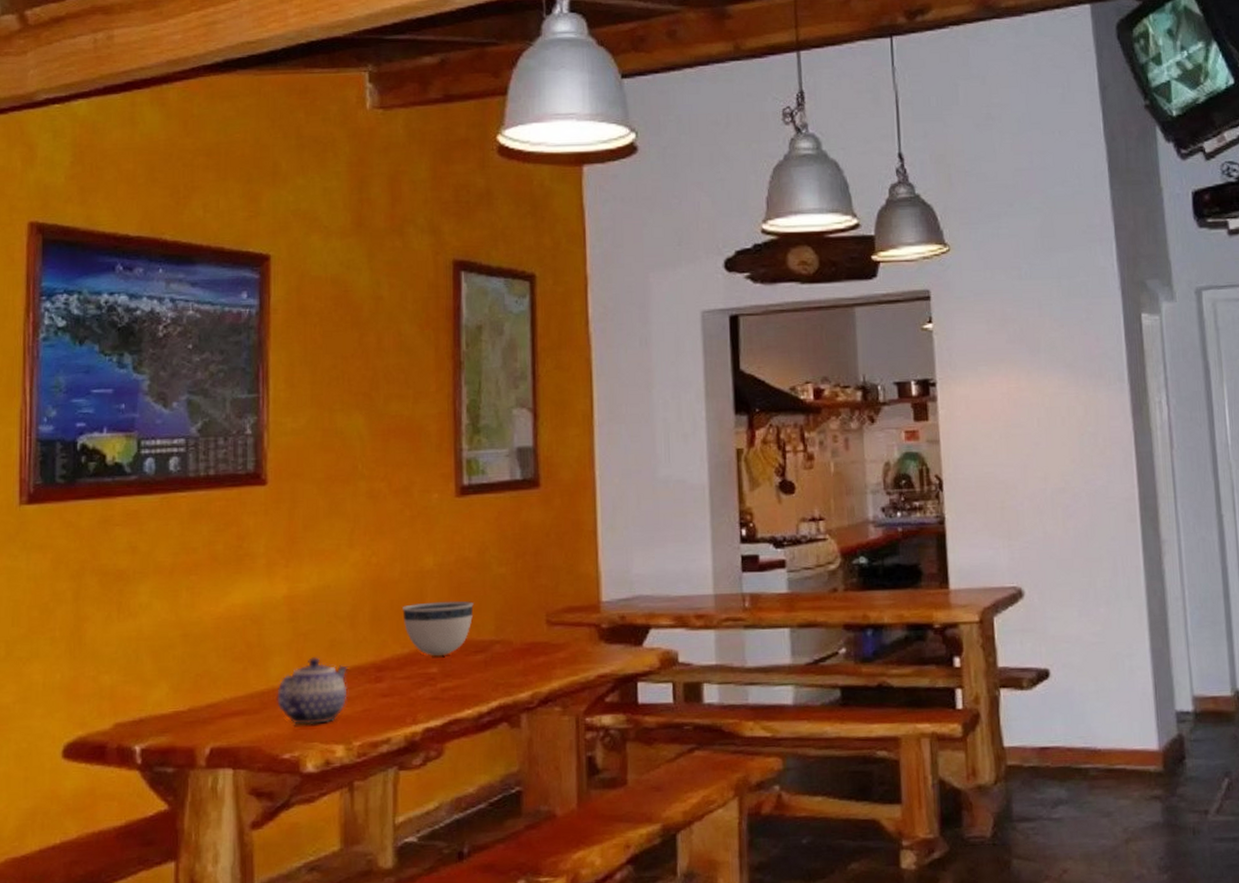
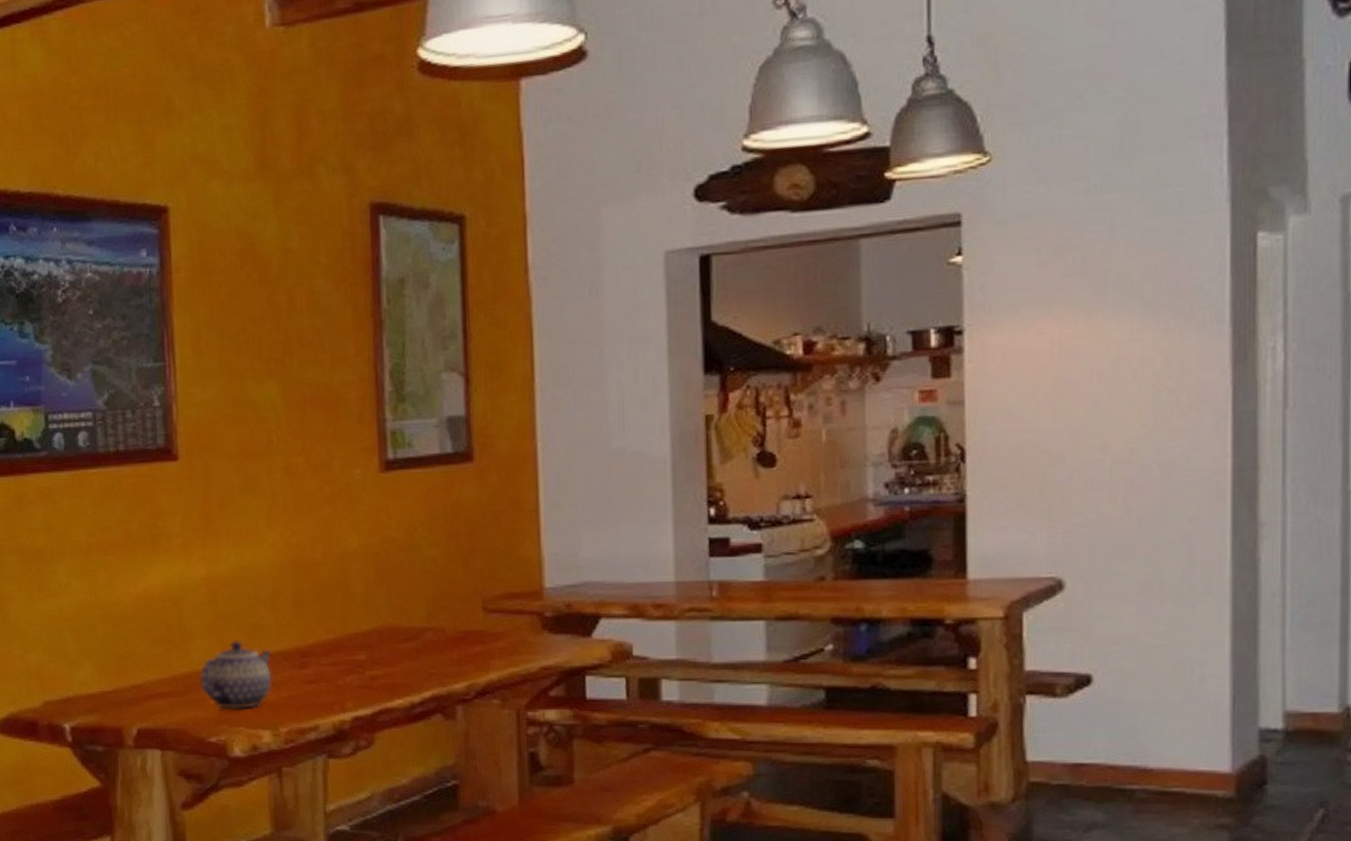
bowl: present [402,600,474,657] -> none [326,584,403,643]

